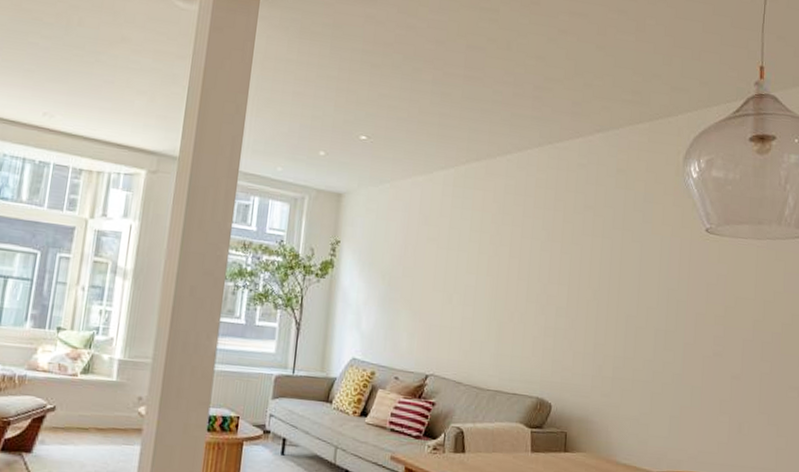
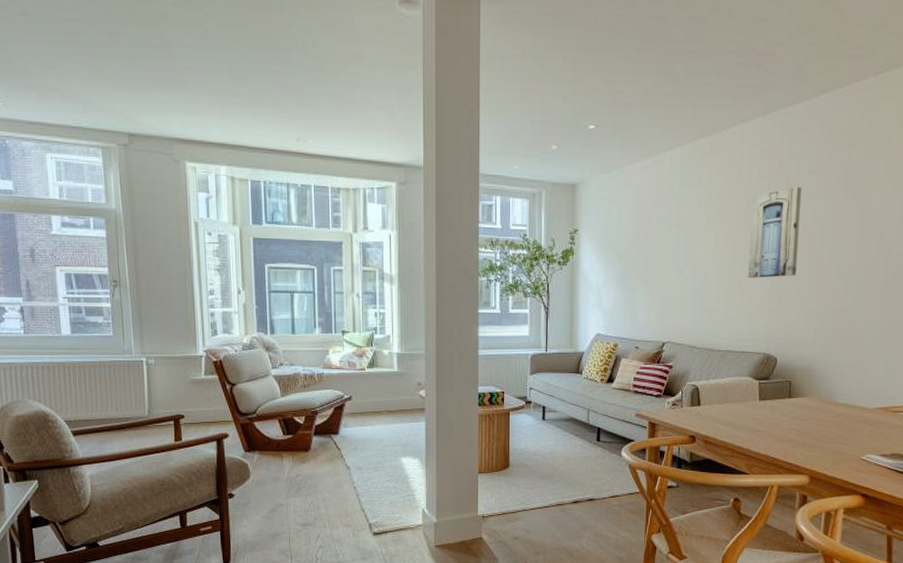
wall art: none [521,221,579,315] -> present [748,187,802,278]

